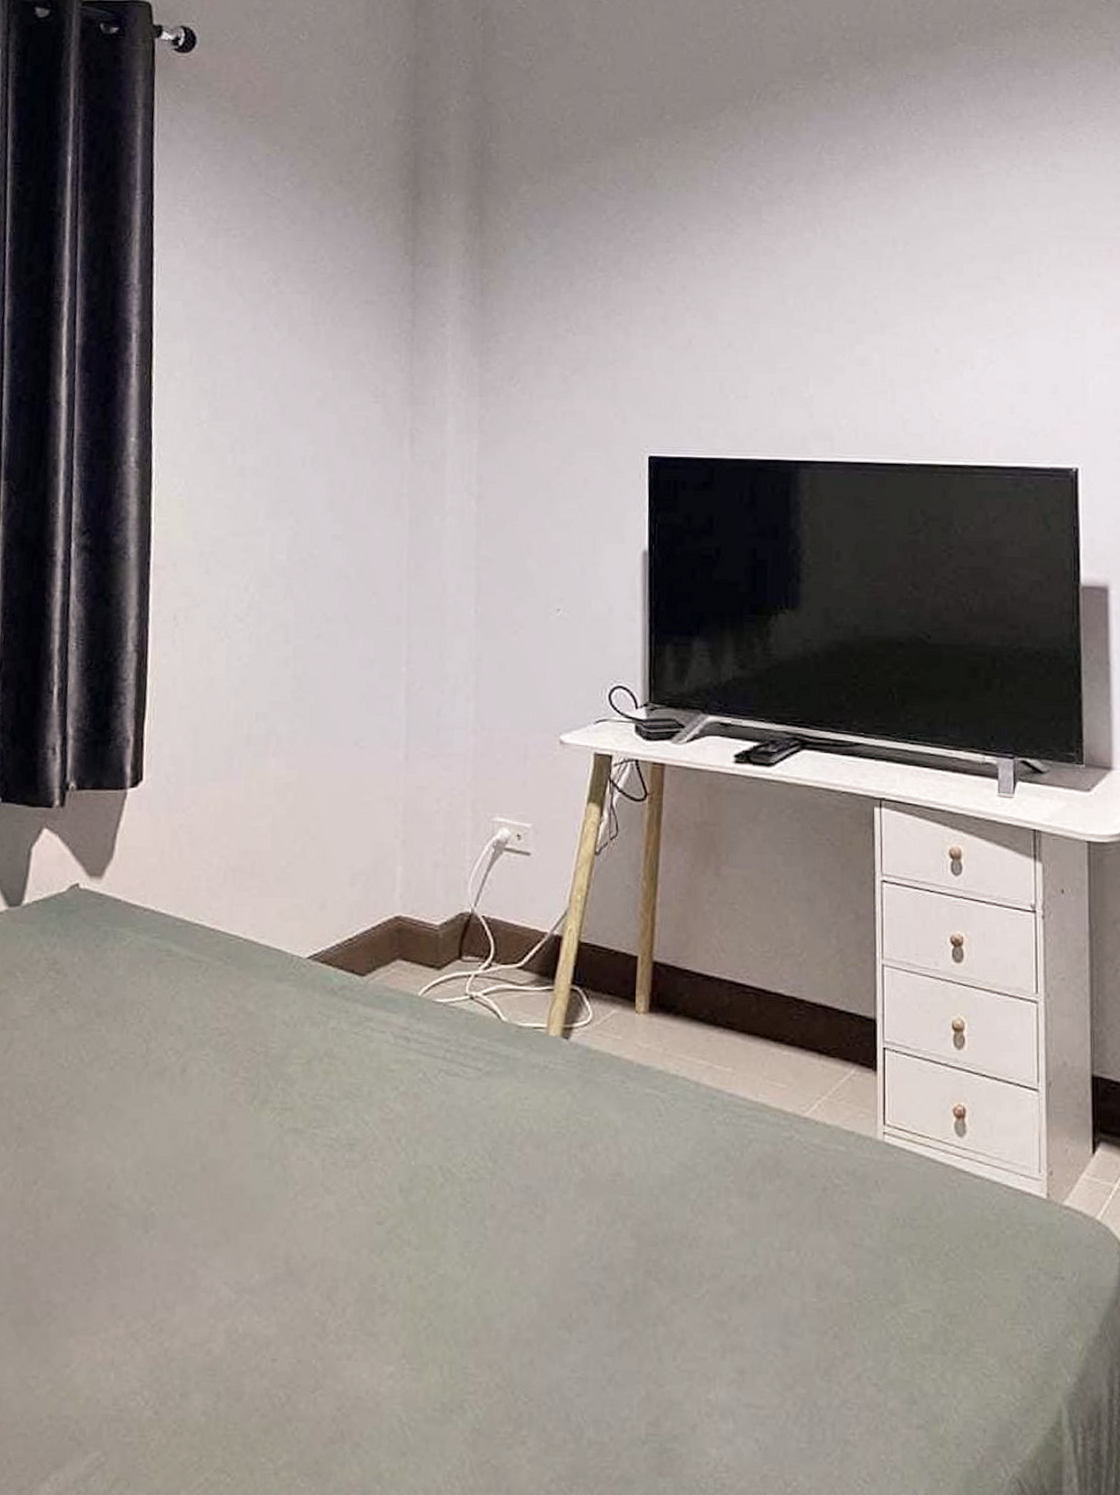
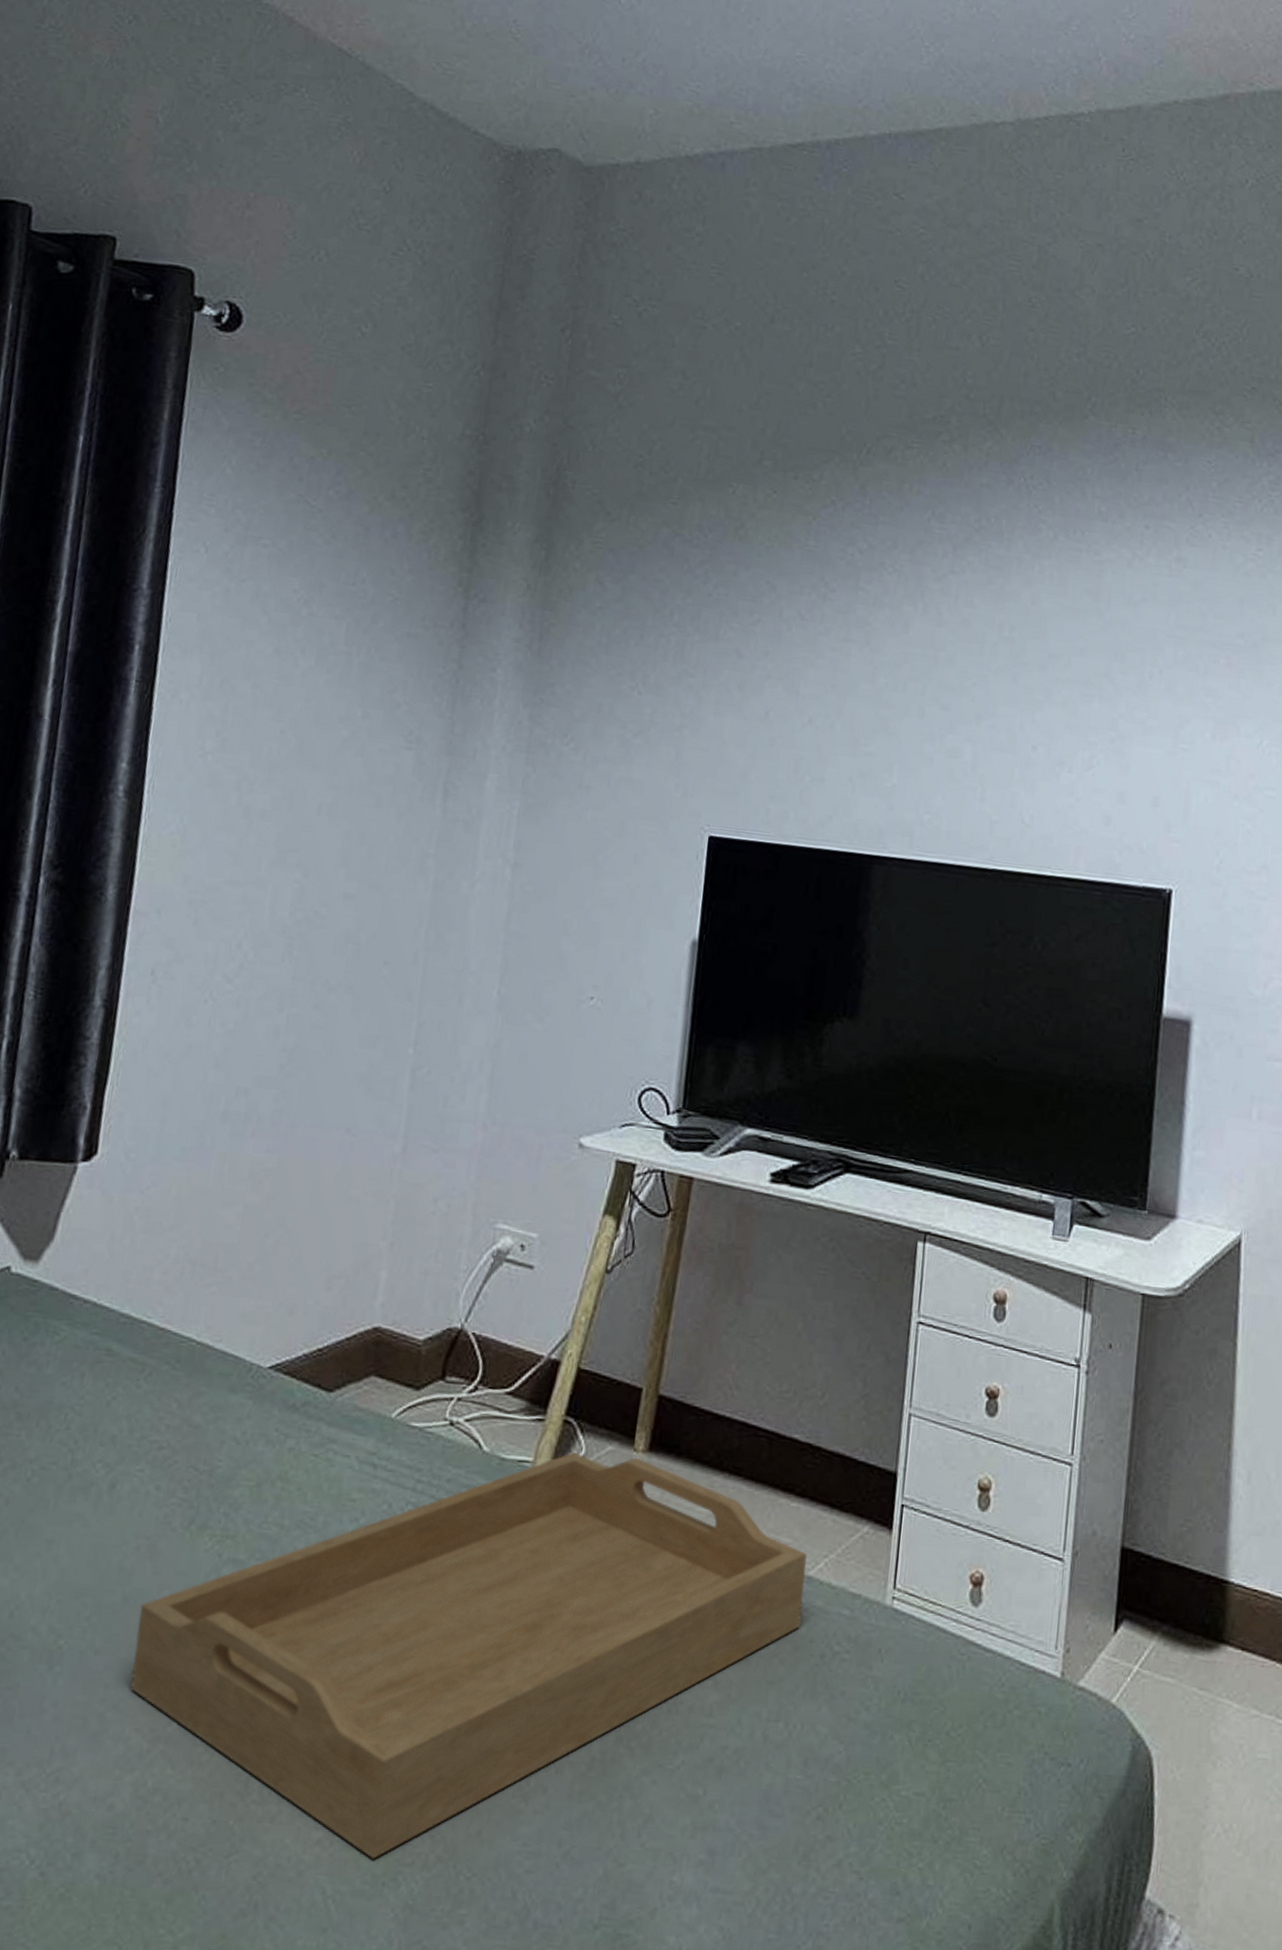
serving tray: none [216,1016,803,1389] -> present [130,1451,808,1860]

